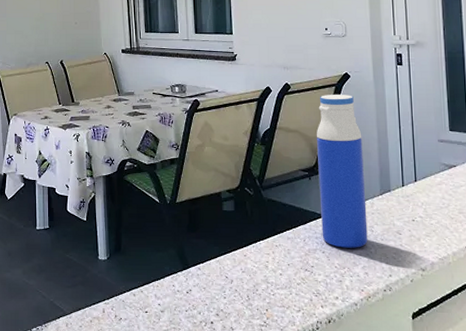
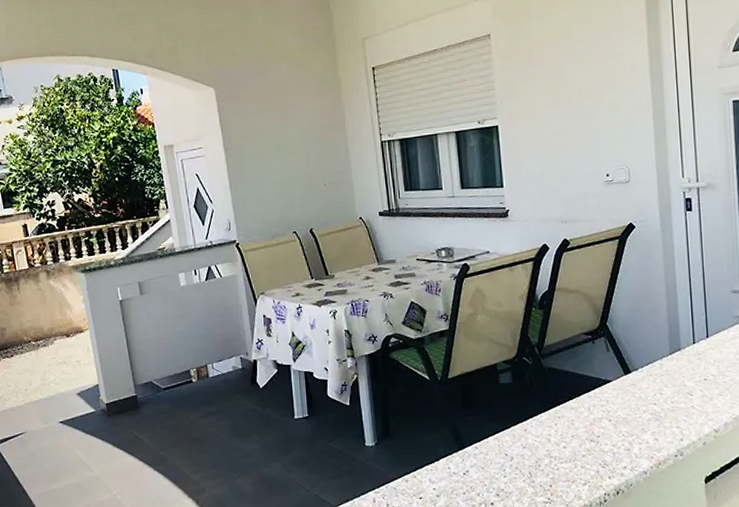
water bottle: present [316,95,368,248] -> none [599,247,657,414]

